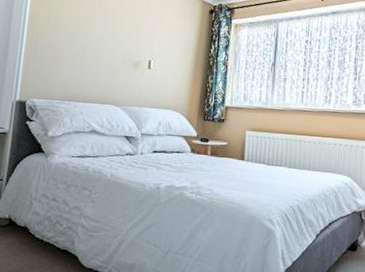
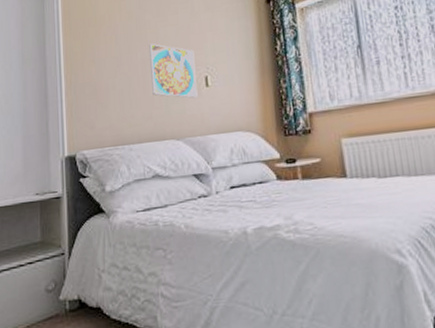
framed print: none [102,23,144,76] -> present [149,43,198,98]

